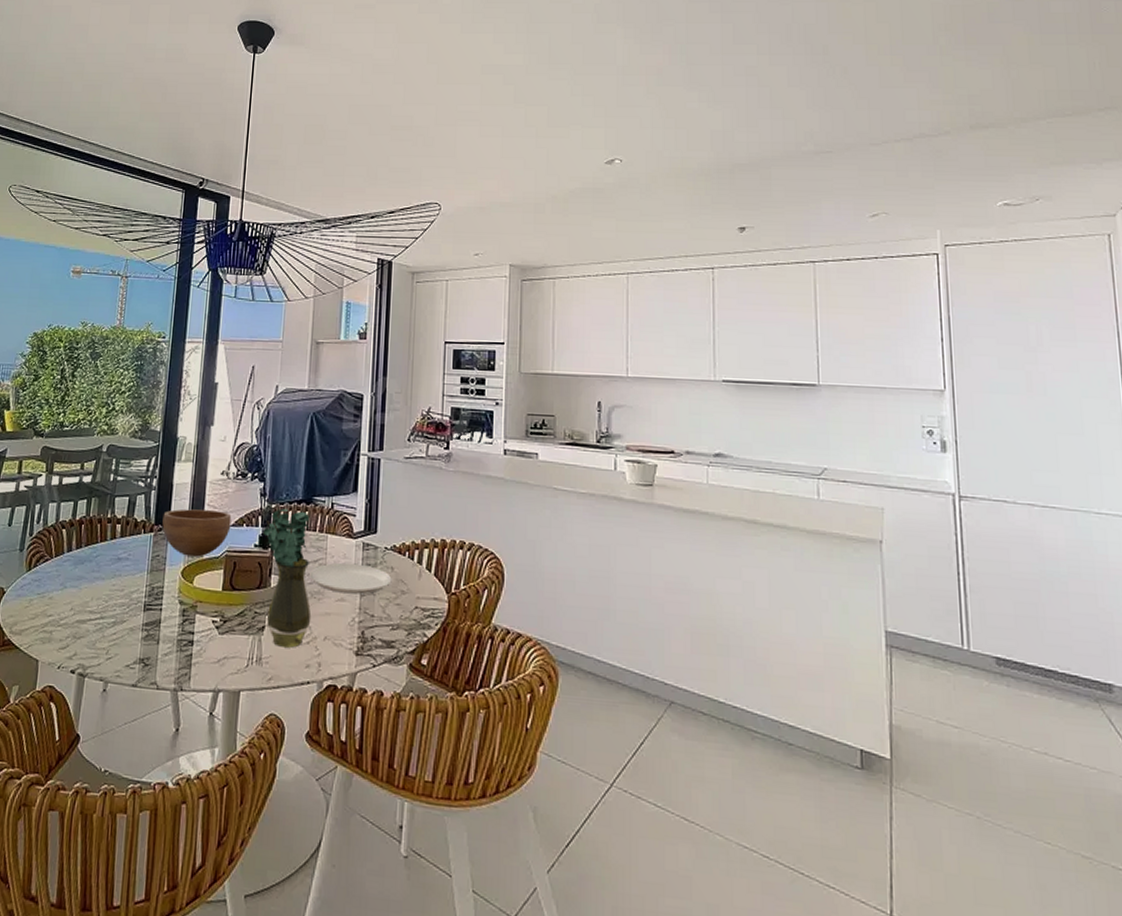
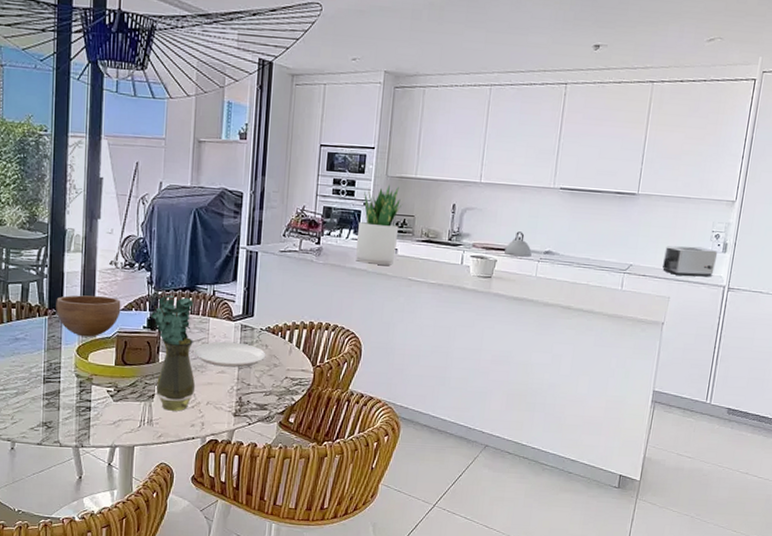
planter: none [490,381,540,473] -> present [356,184,403,266]
kettle: none [665,431,699,461] -> present [504,231,532,257]
toaster: none [866,445,936,483] -> present [662,246,717,277]

